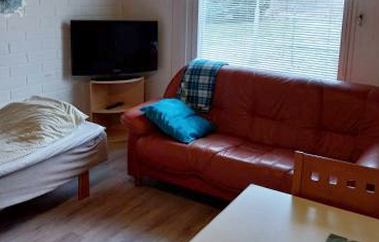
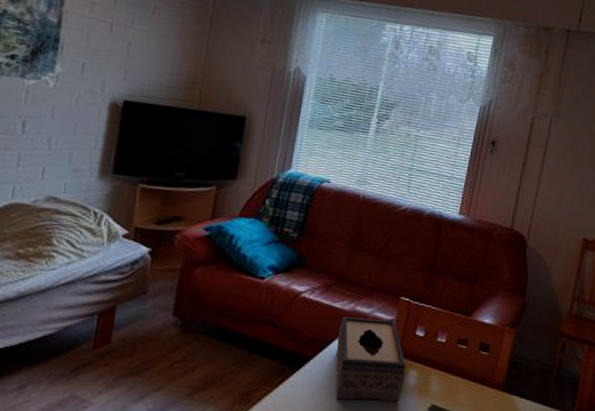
tissue box: none [249,168,306,233] -> present [335,316,406,402]

